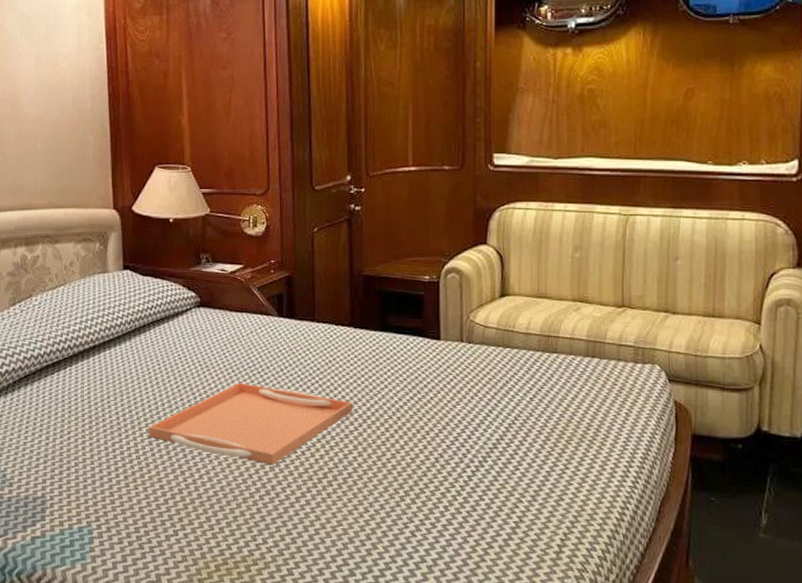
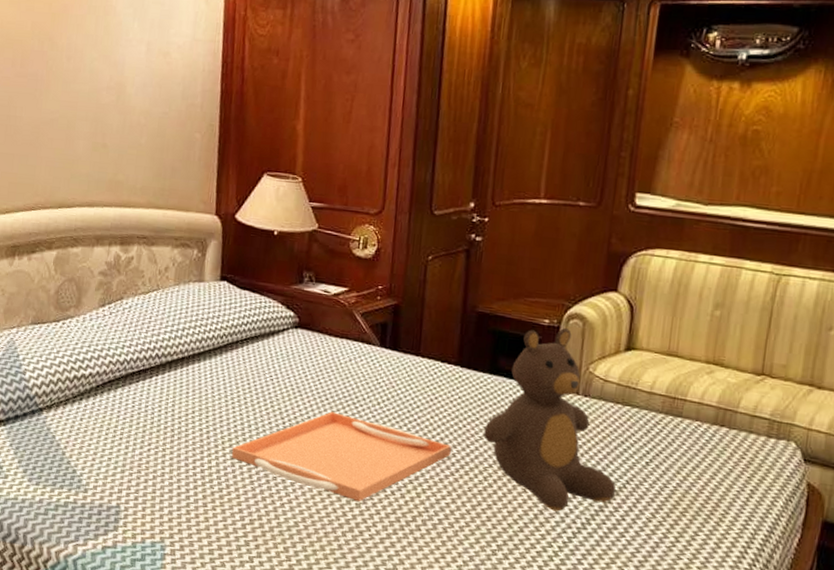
teddy bear: none [381,283,507,453] -> present [484,328,617,512]

